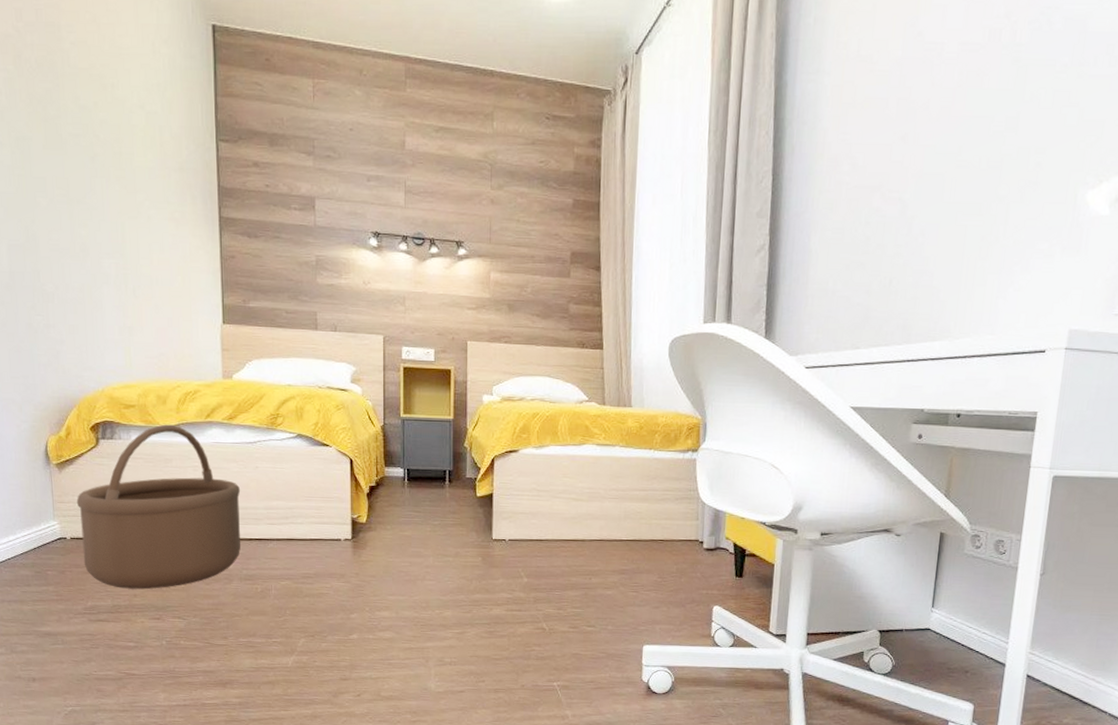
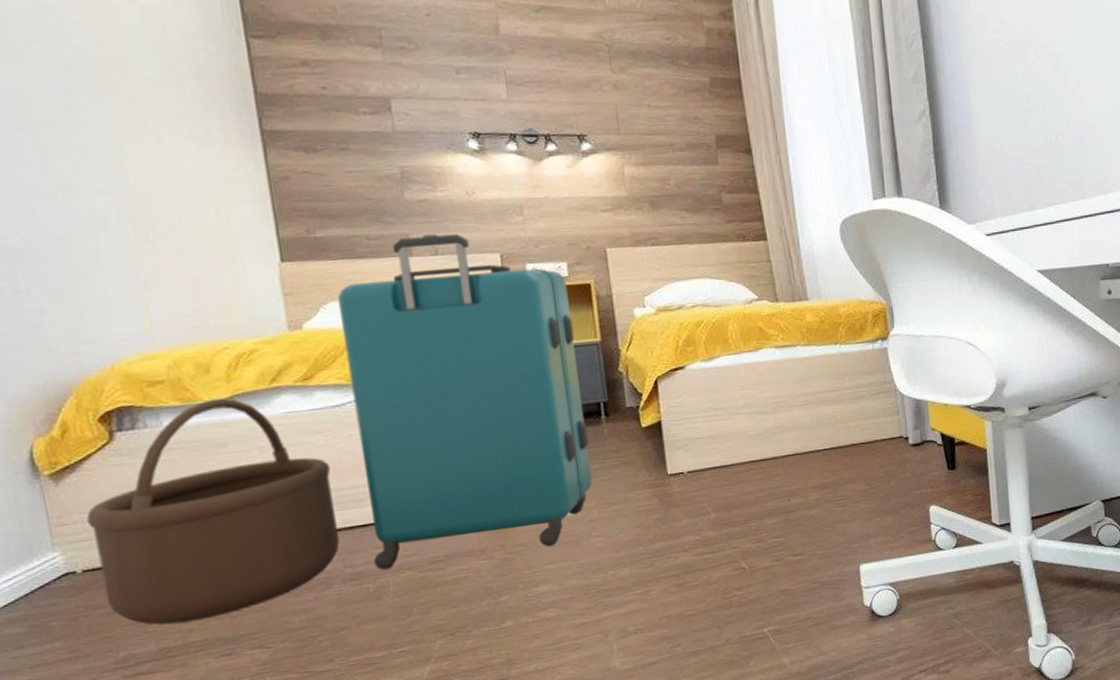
suitcase: none [259,313,434,581] -> present [337,234,593,571]

